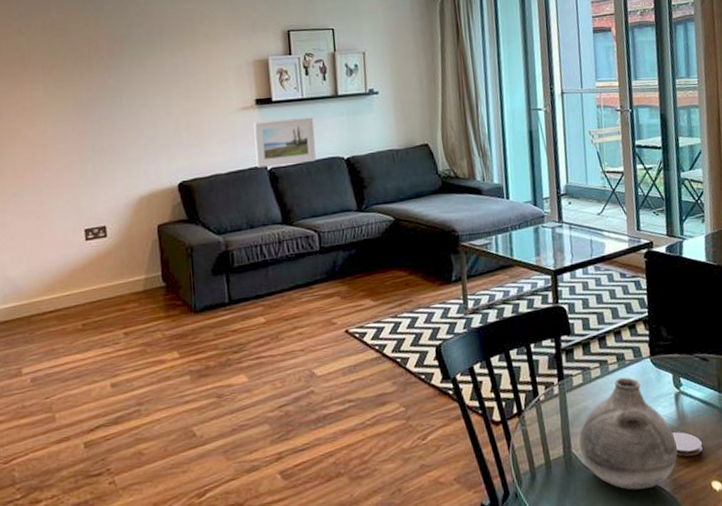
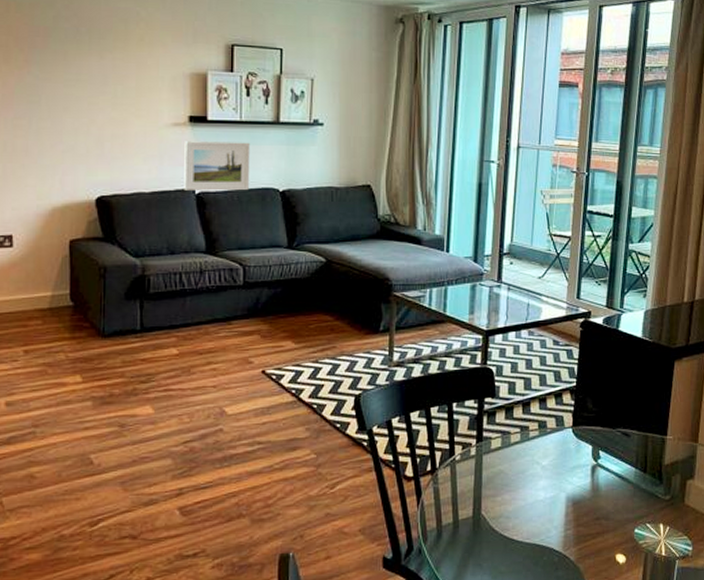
vase: present [578,377,678,490] -> none [489,444,586,556]
coaster: present [672,431,703,457] -> none [584,503,612,528]

